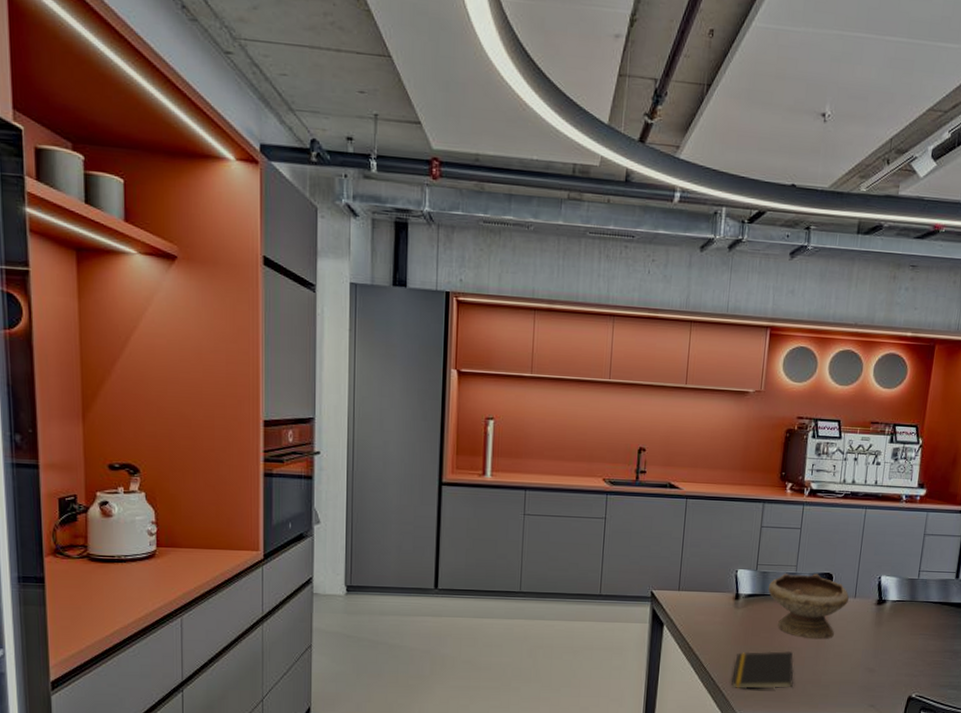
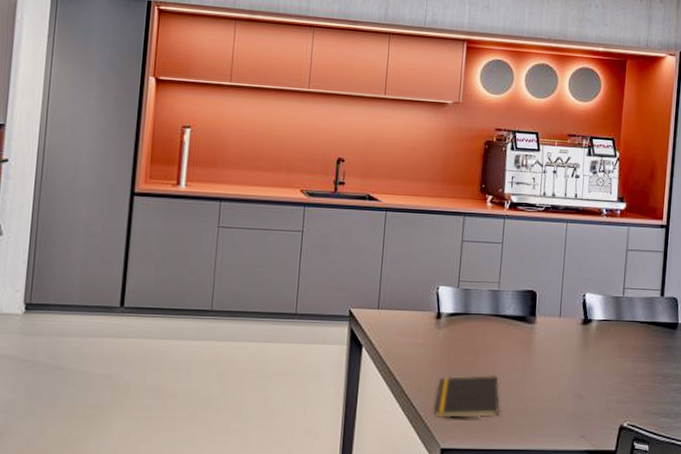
bowl: present [768,573,849,640] -> none [471,291,554,363]

